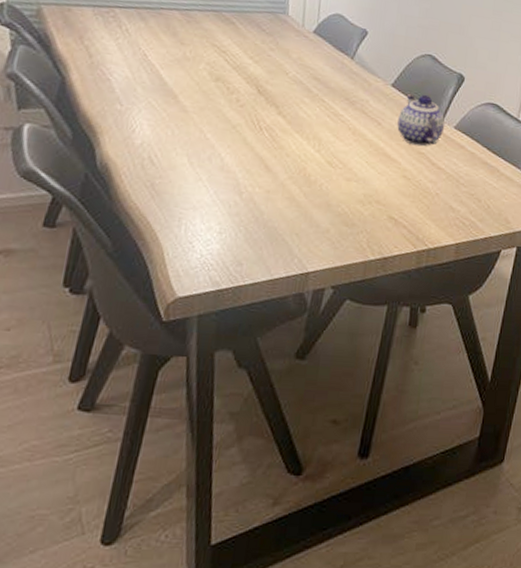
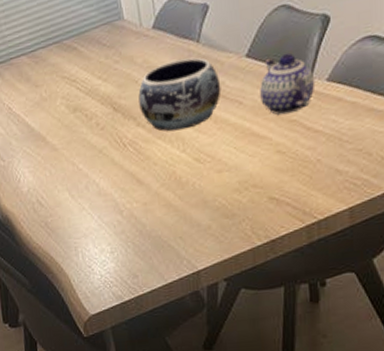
decorative bowl: none [284,66,365,132] -> present [138,57,221,132]

